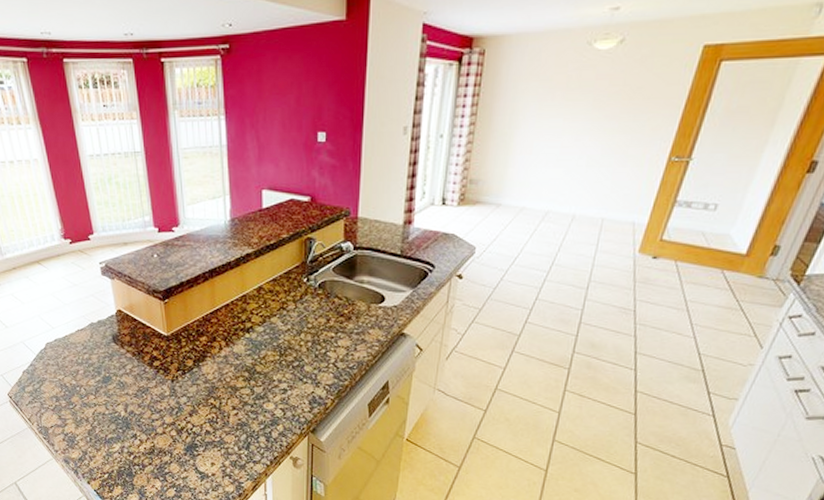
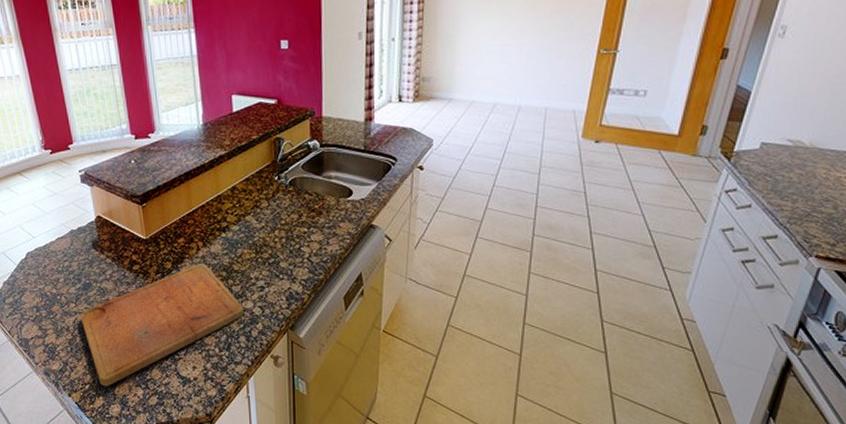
cutting board: none [99,363,265,477] -> present [80,264,244,387]

